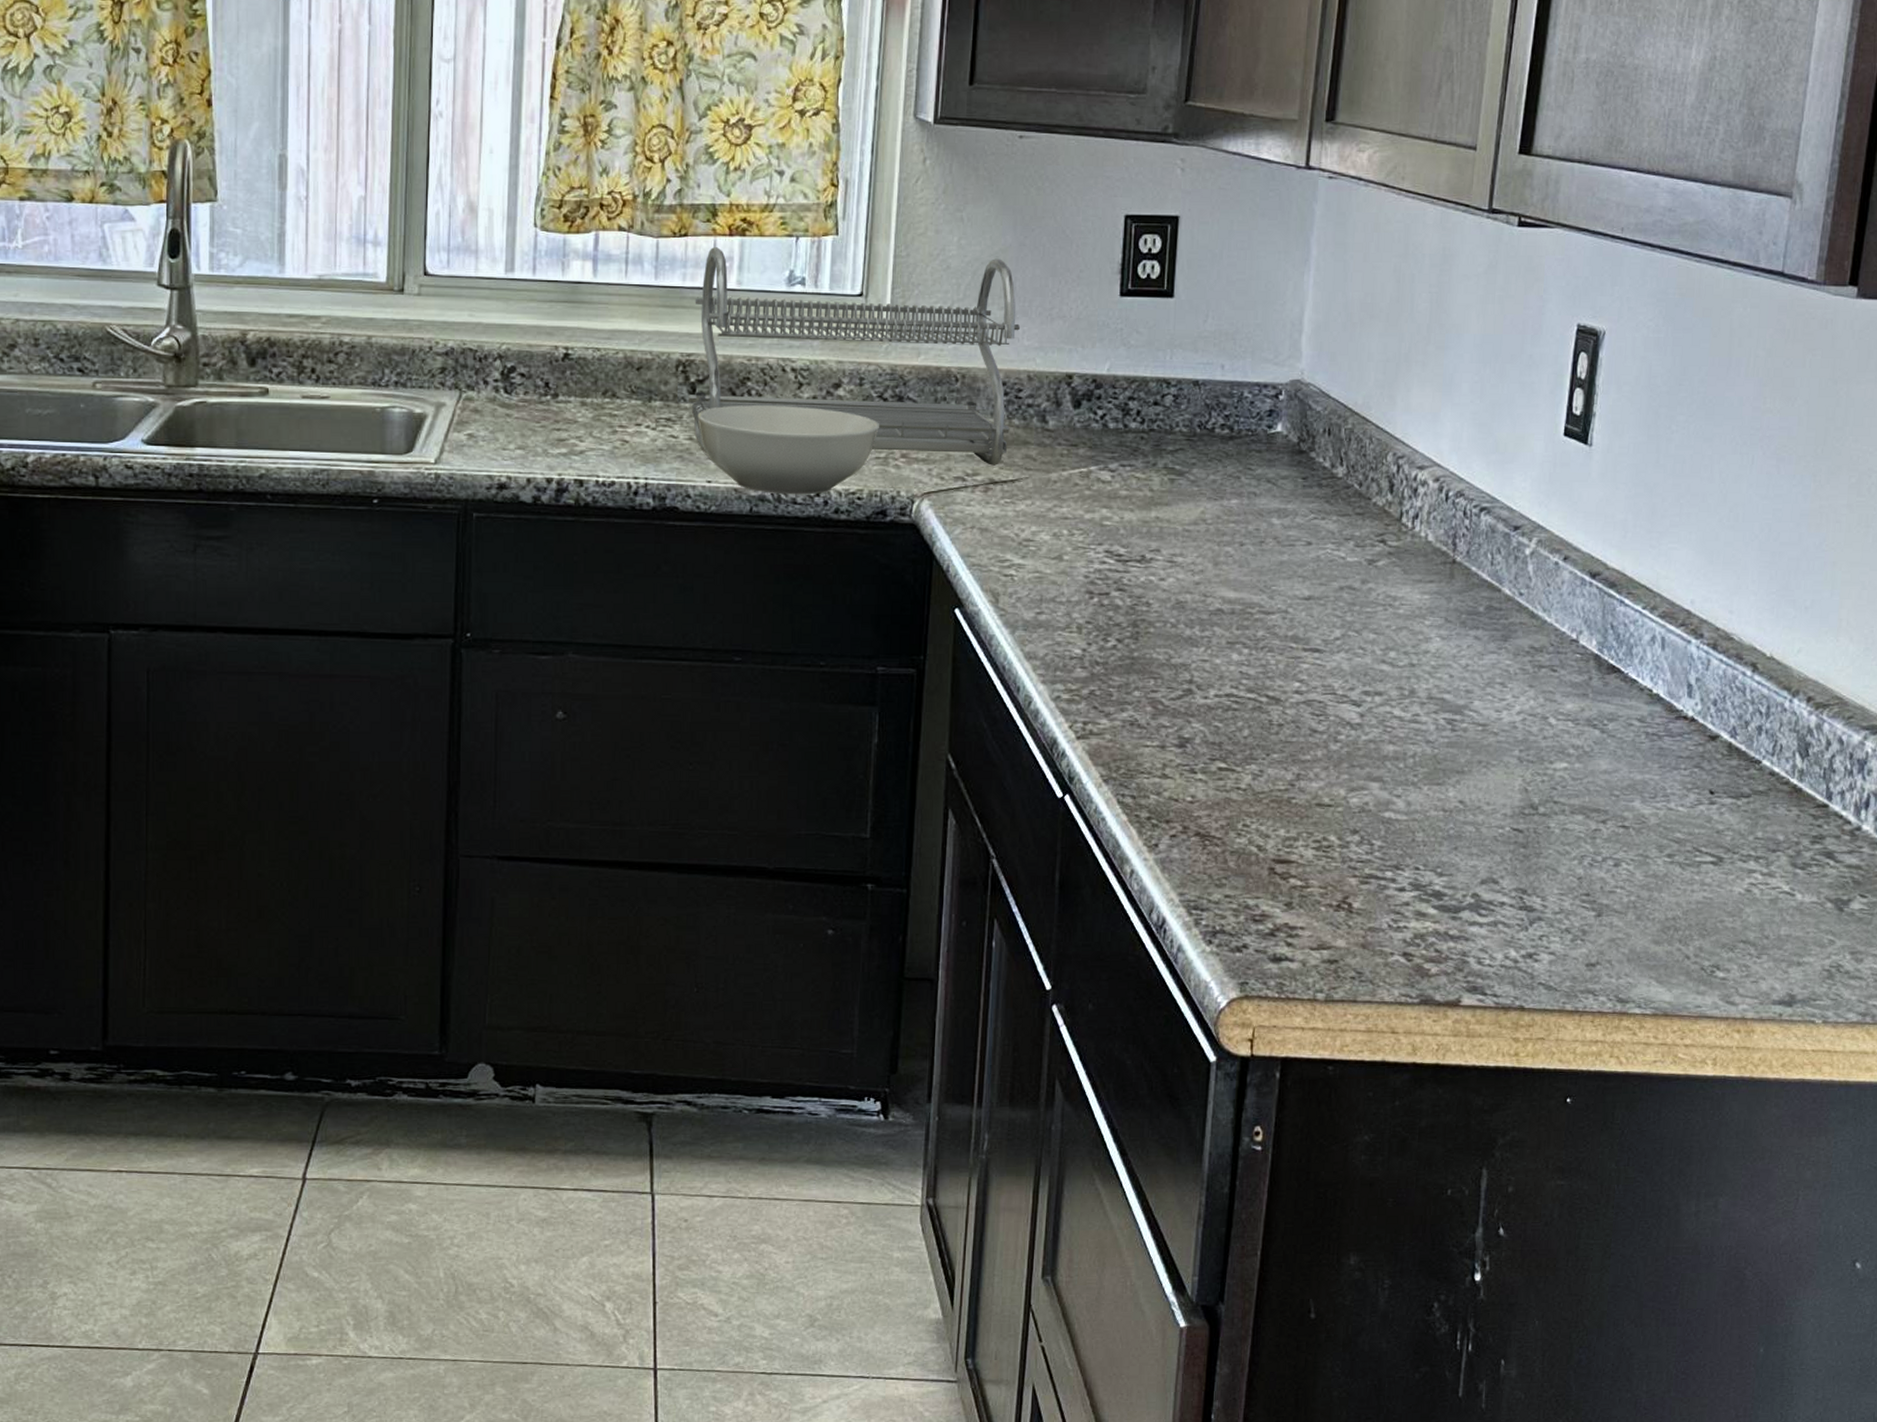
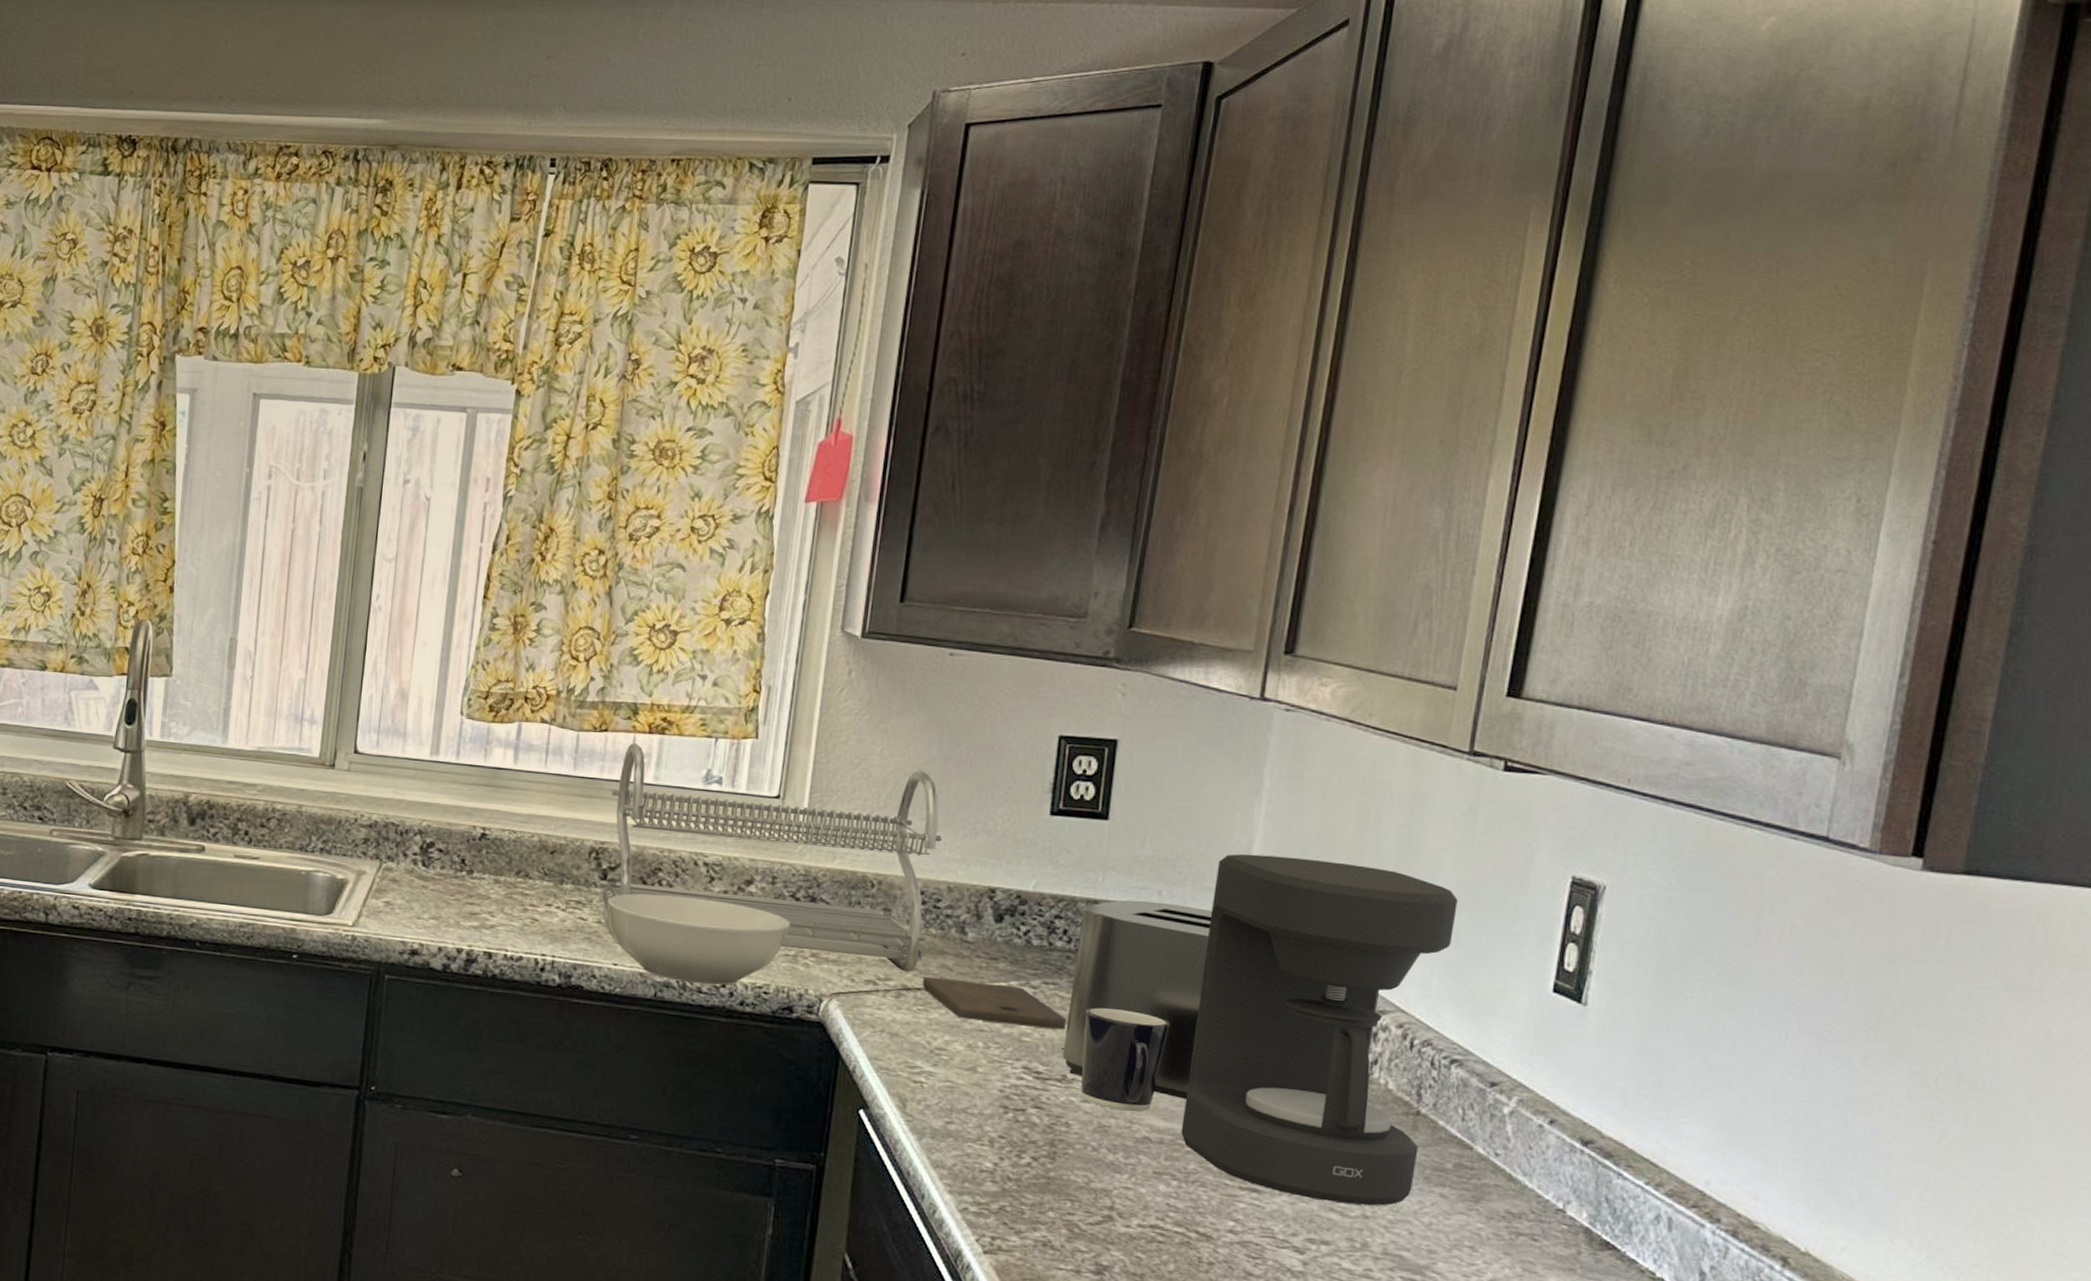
cutting board: none [1008,468,1143,510] -> present [922,976,1067,1030]
toaster: none [1140,376,1270,569] -> present [1062,900,1212,1099]
mug: none [1158,485,1237,585] -> present [1080,1007,1170,1112]
coffee maker: none [1250,323,1482,654] -> present [1181,854,1458,1206]

